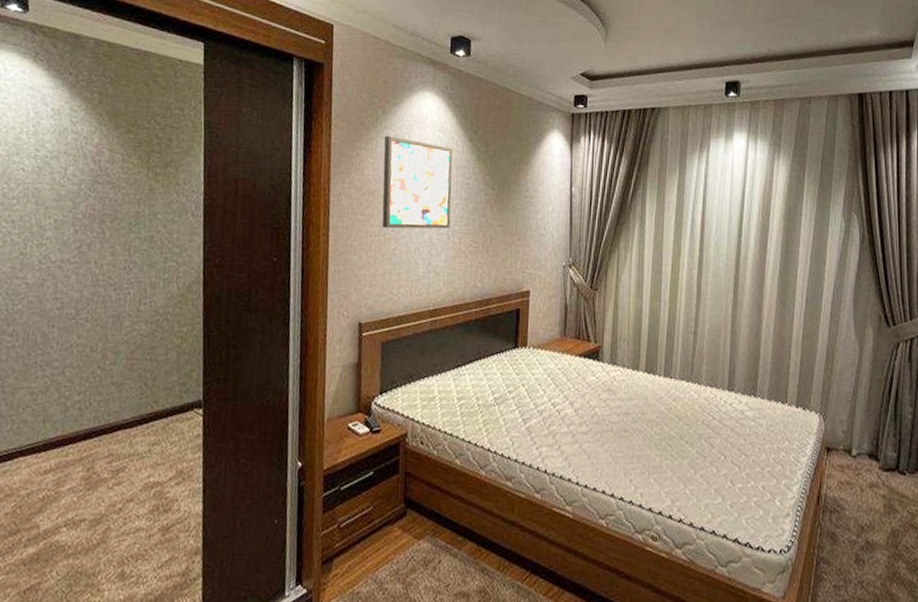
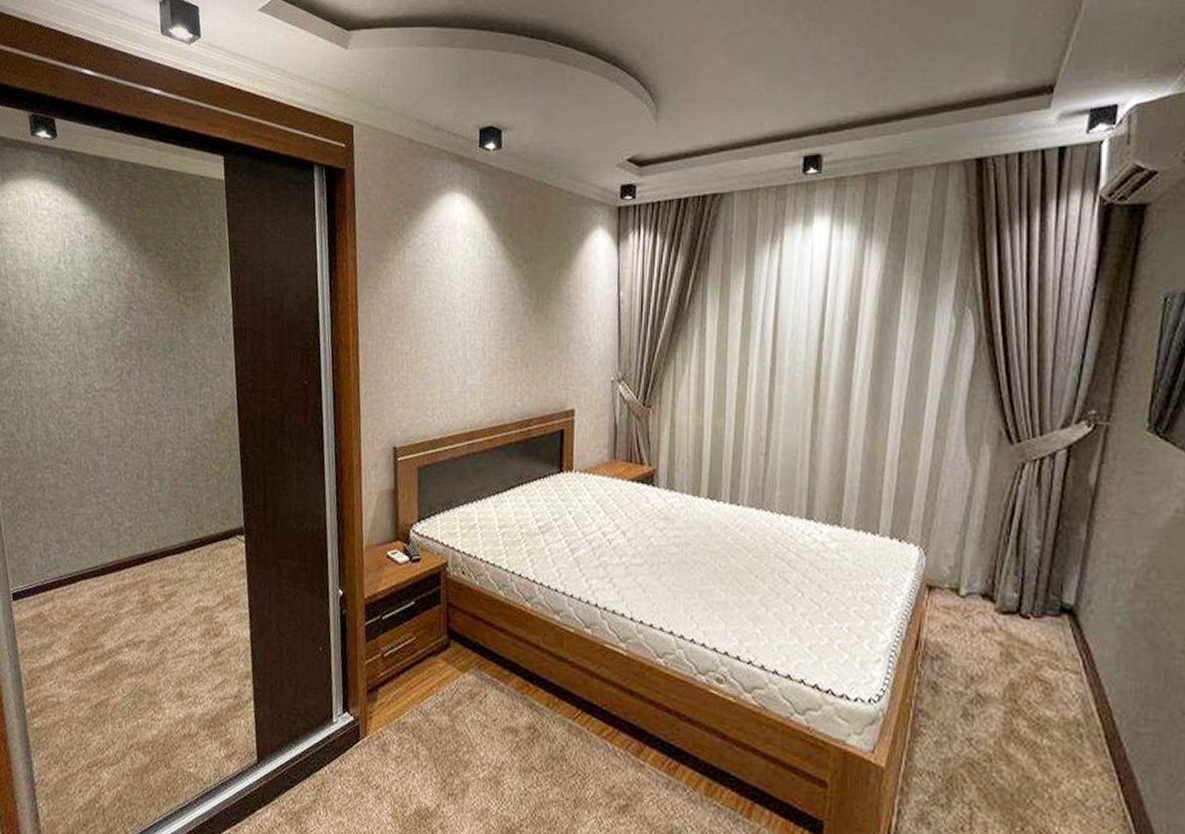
wall art: present [382,135,453,229] -> none [411,244,486,346]

